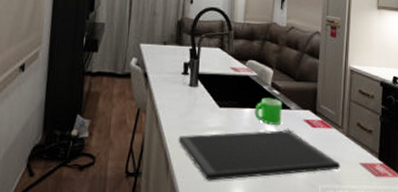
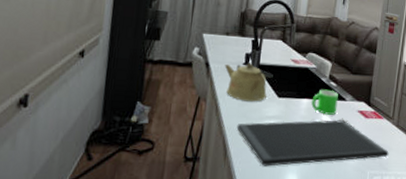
kettle: none [163,72,213,113] -> present [224,63,273,102]

